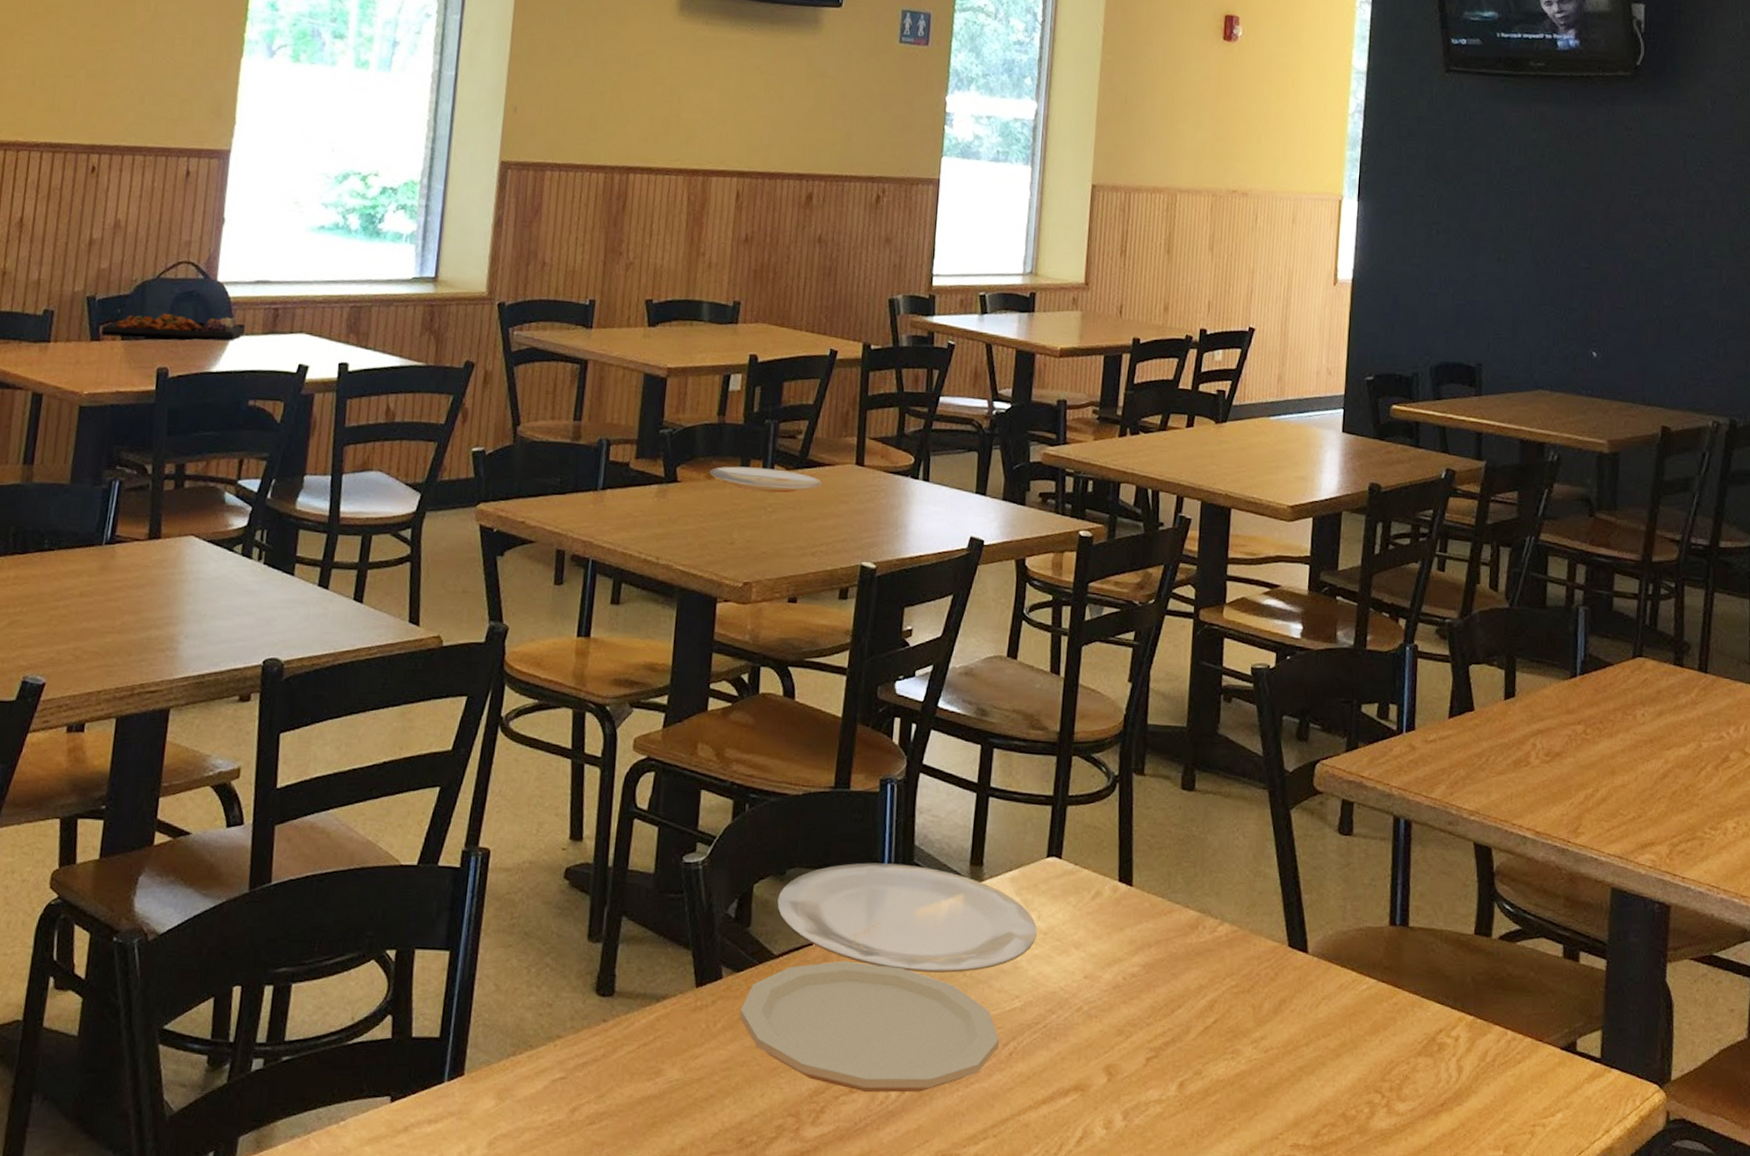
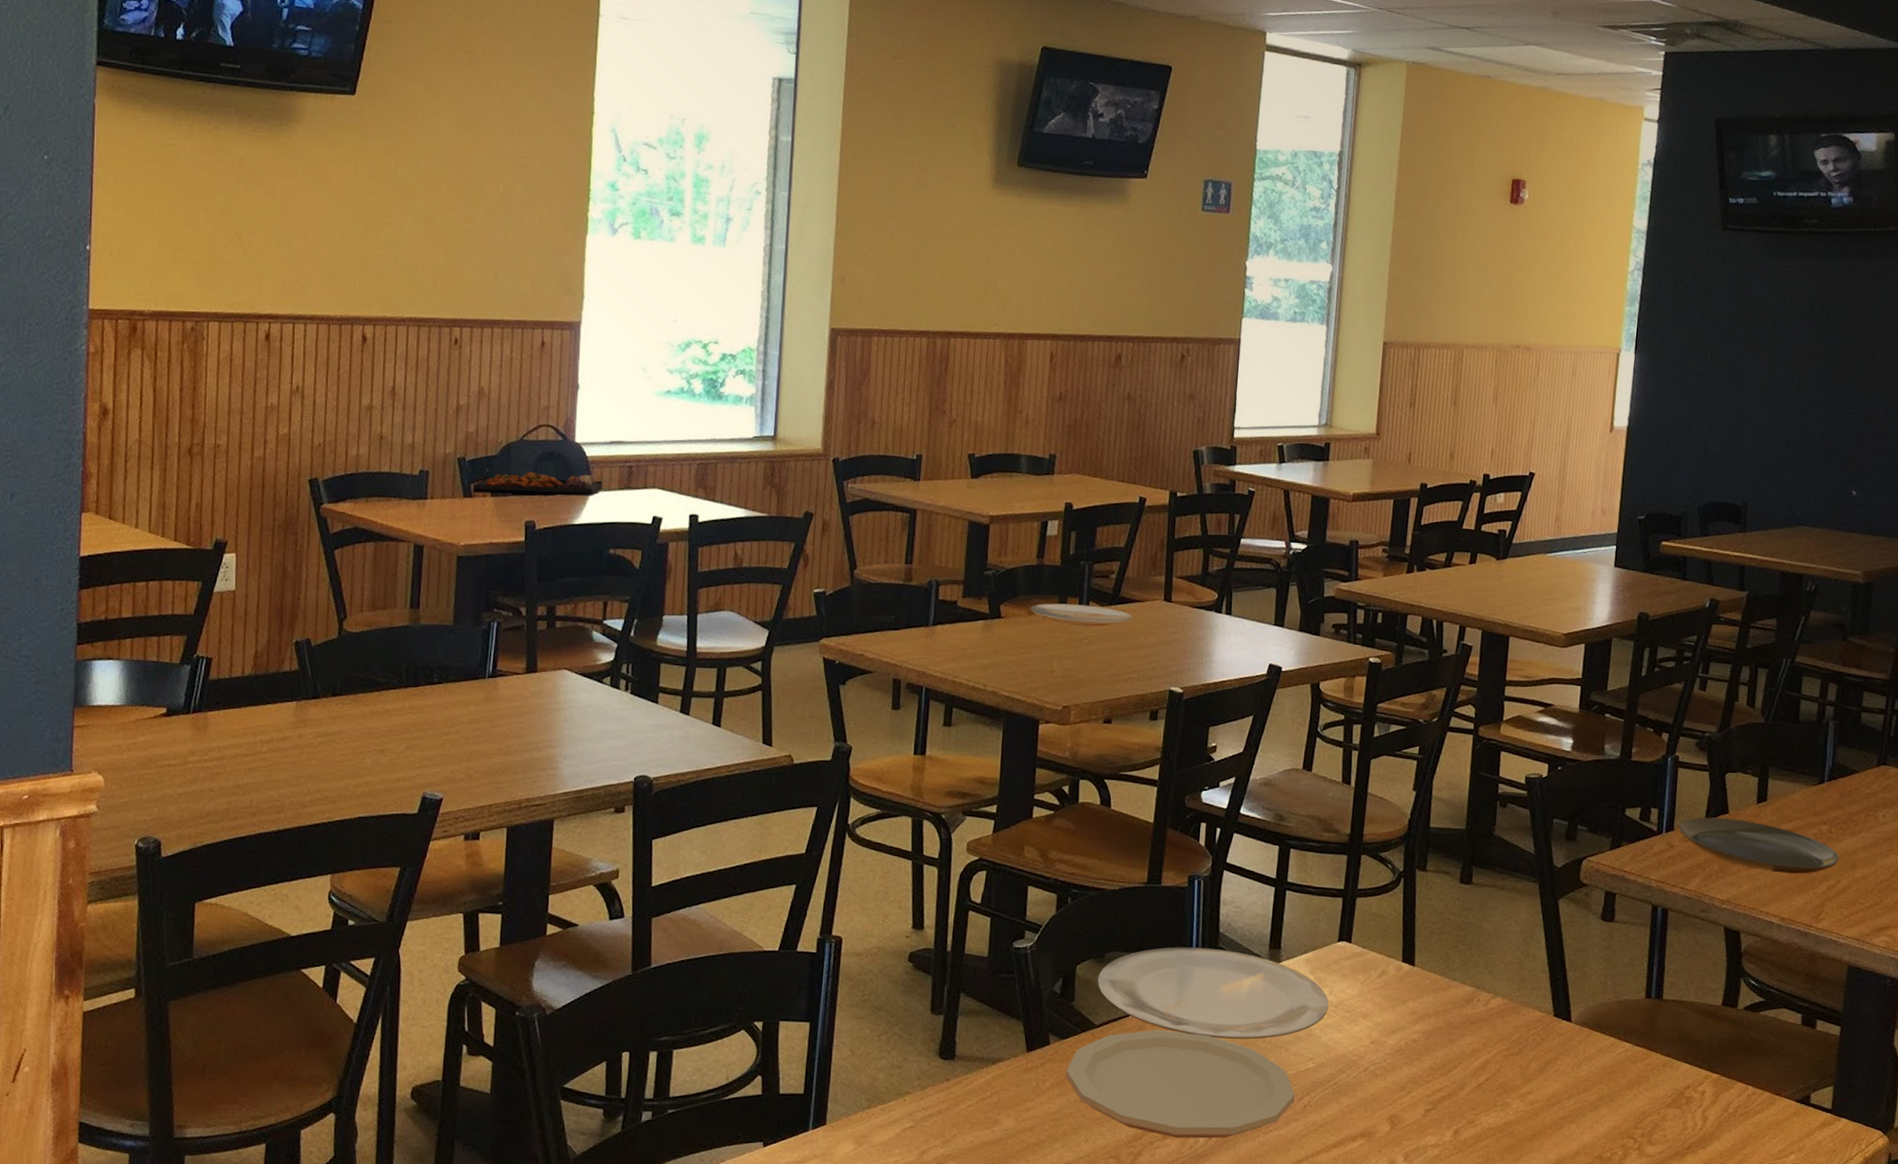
plate: none [1420,715,1597,781] -> present [1679,817,1840,874]

